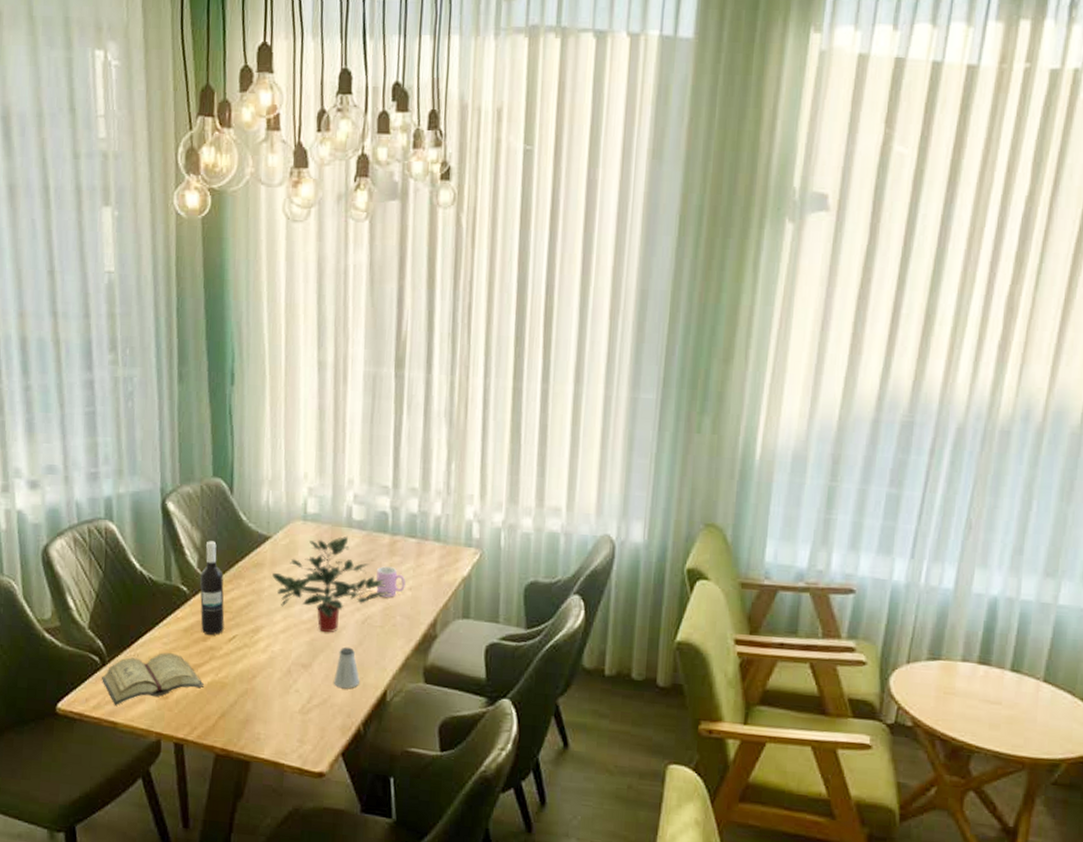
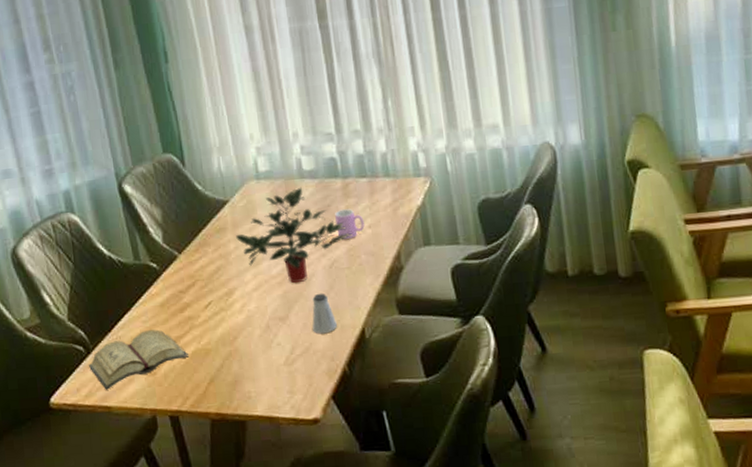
wine bottle: present [200,541,225,635] -> none [167,214,199,306]

